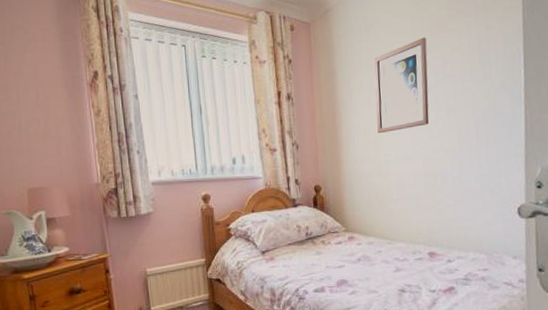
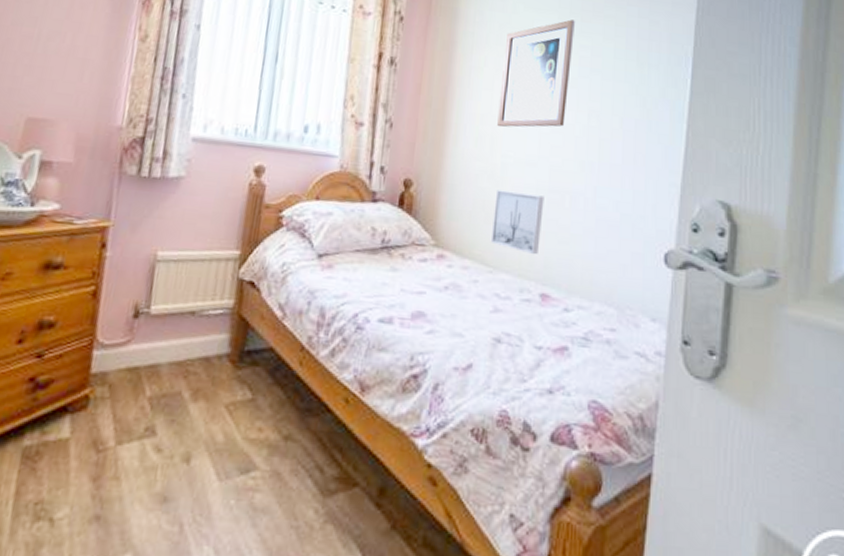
wall art: none [384,180,423,226] -> present [490,190,545,255]

